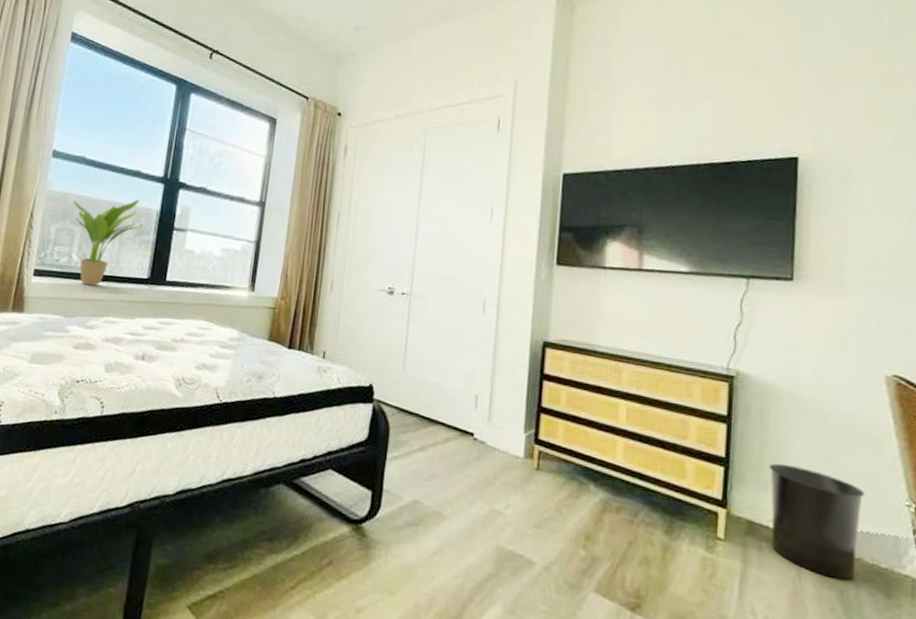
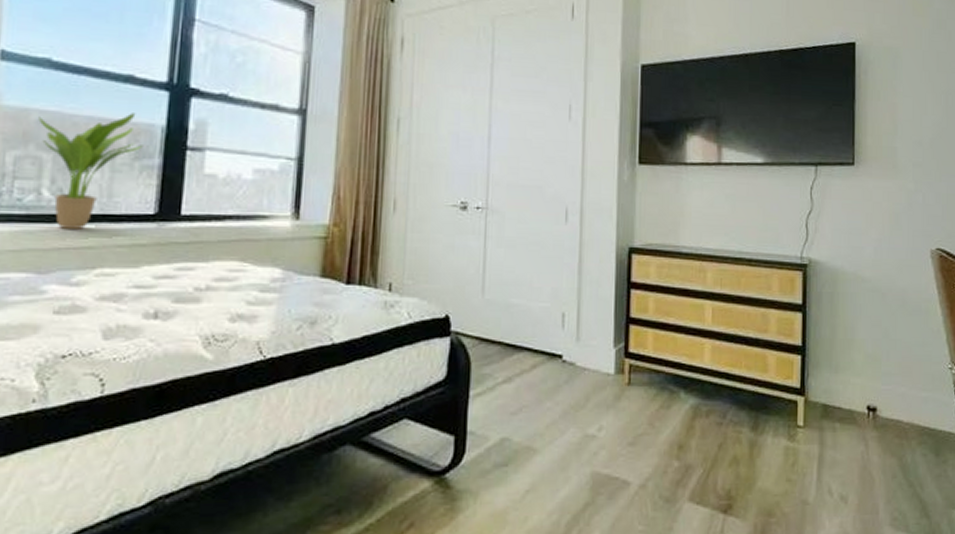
waste bin: present [769,463,865,580] -> none [839,346,917,446]

